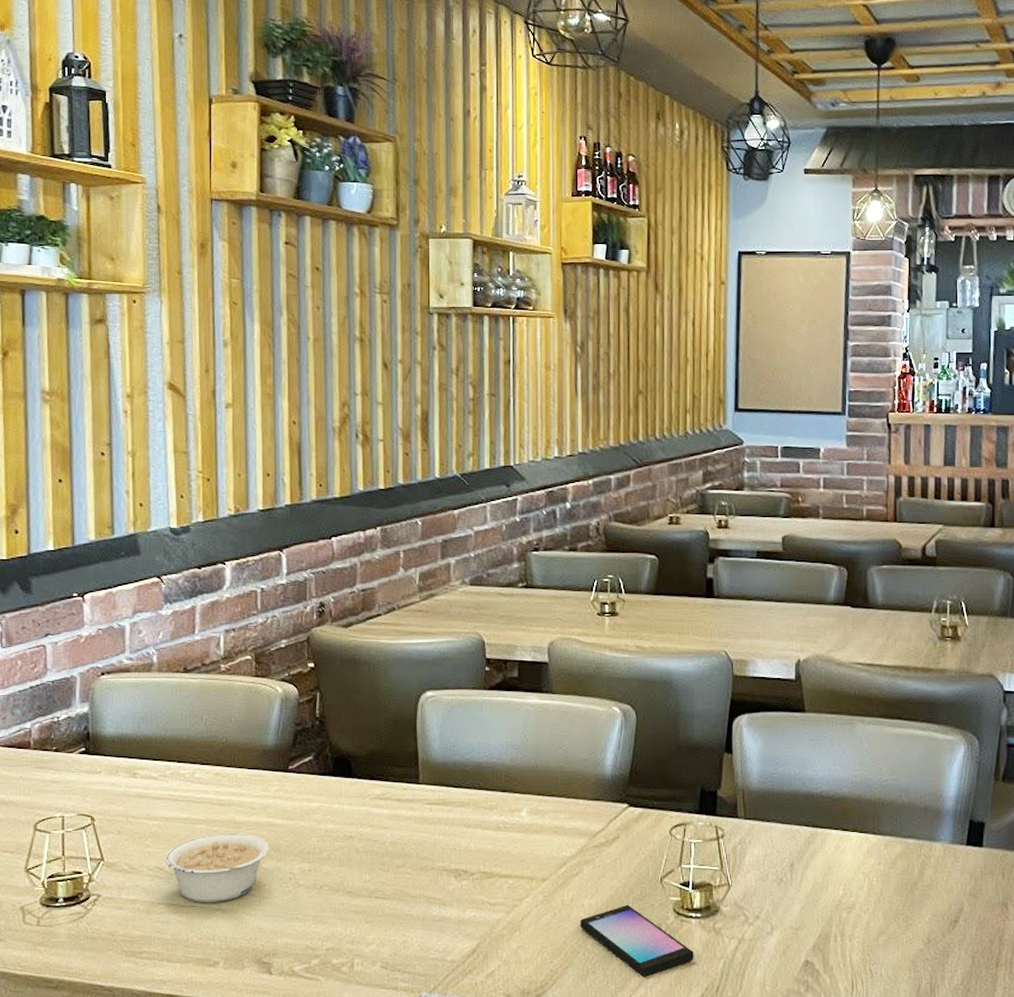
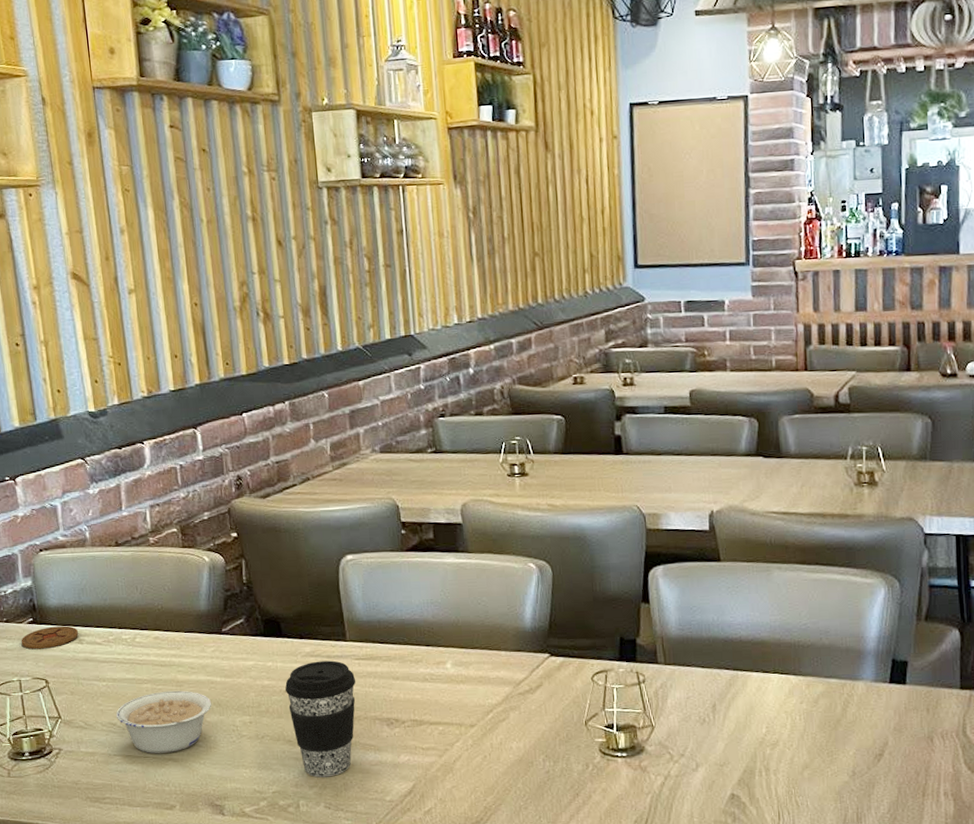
coaster: none [69,757,134,783] -> present [21,626,79,650]
coffee cup: none [349,804,426,934] -> present [285,660,356,778]
smartphone: present [580,904,694,977] -> none [510,746,622,812]

